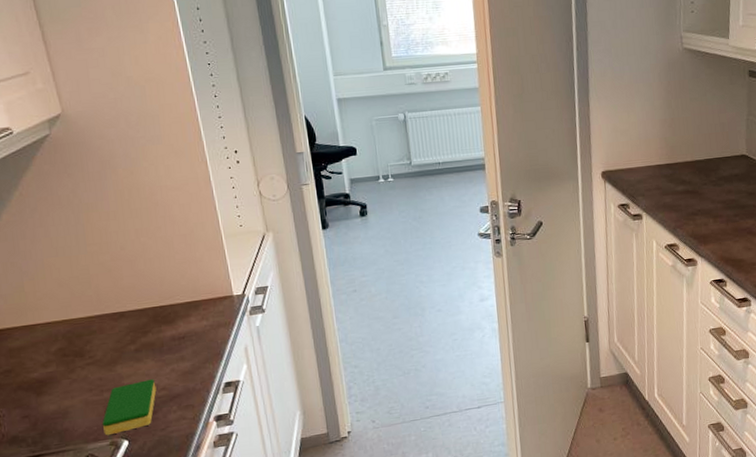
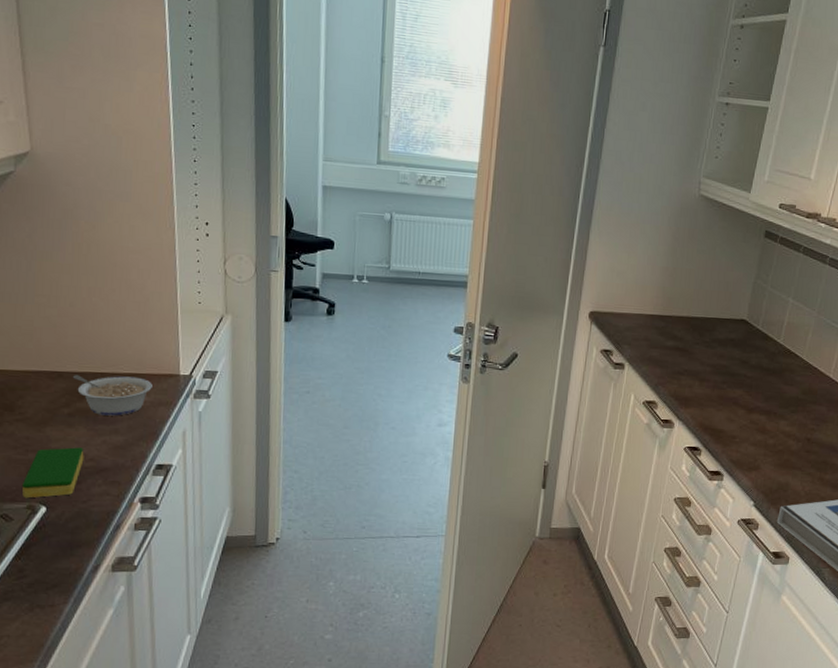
legume: none [133,304,210,346] -> present [72,375,152,416]

